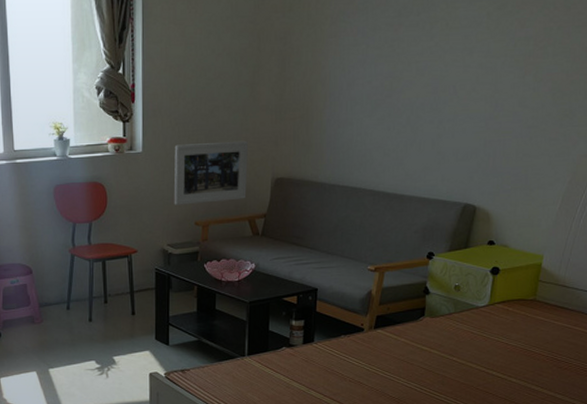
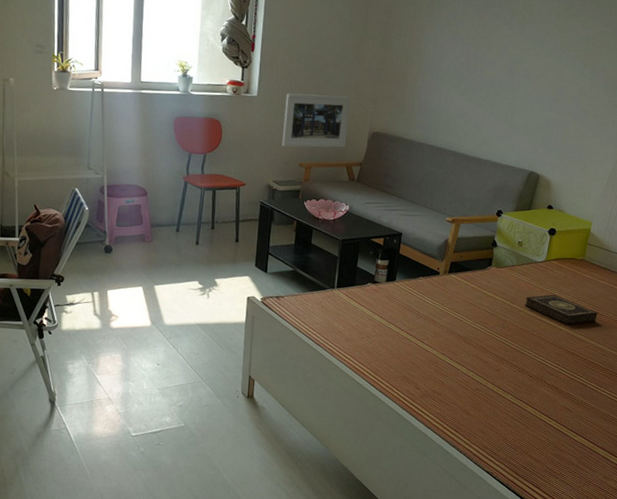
book: none [466,342,556,375] -> present [525,294,598,325]

